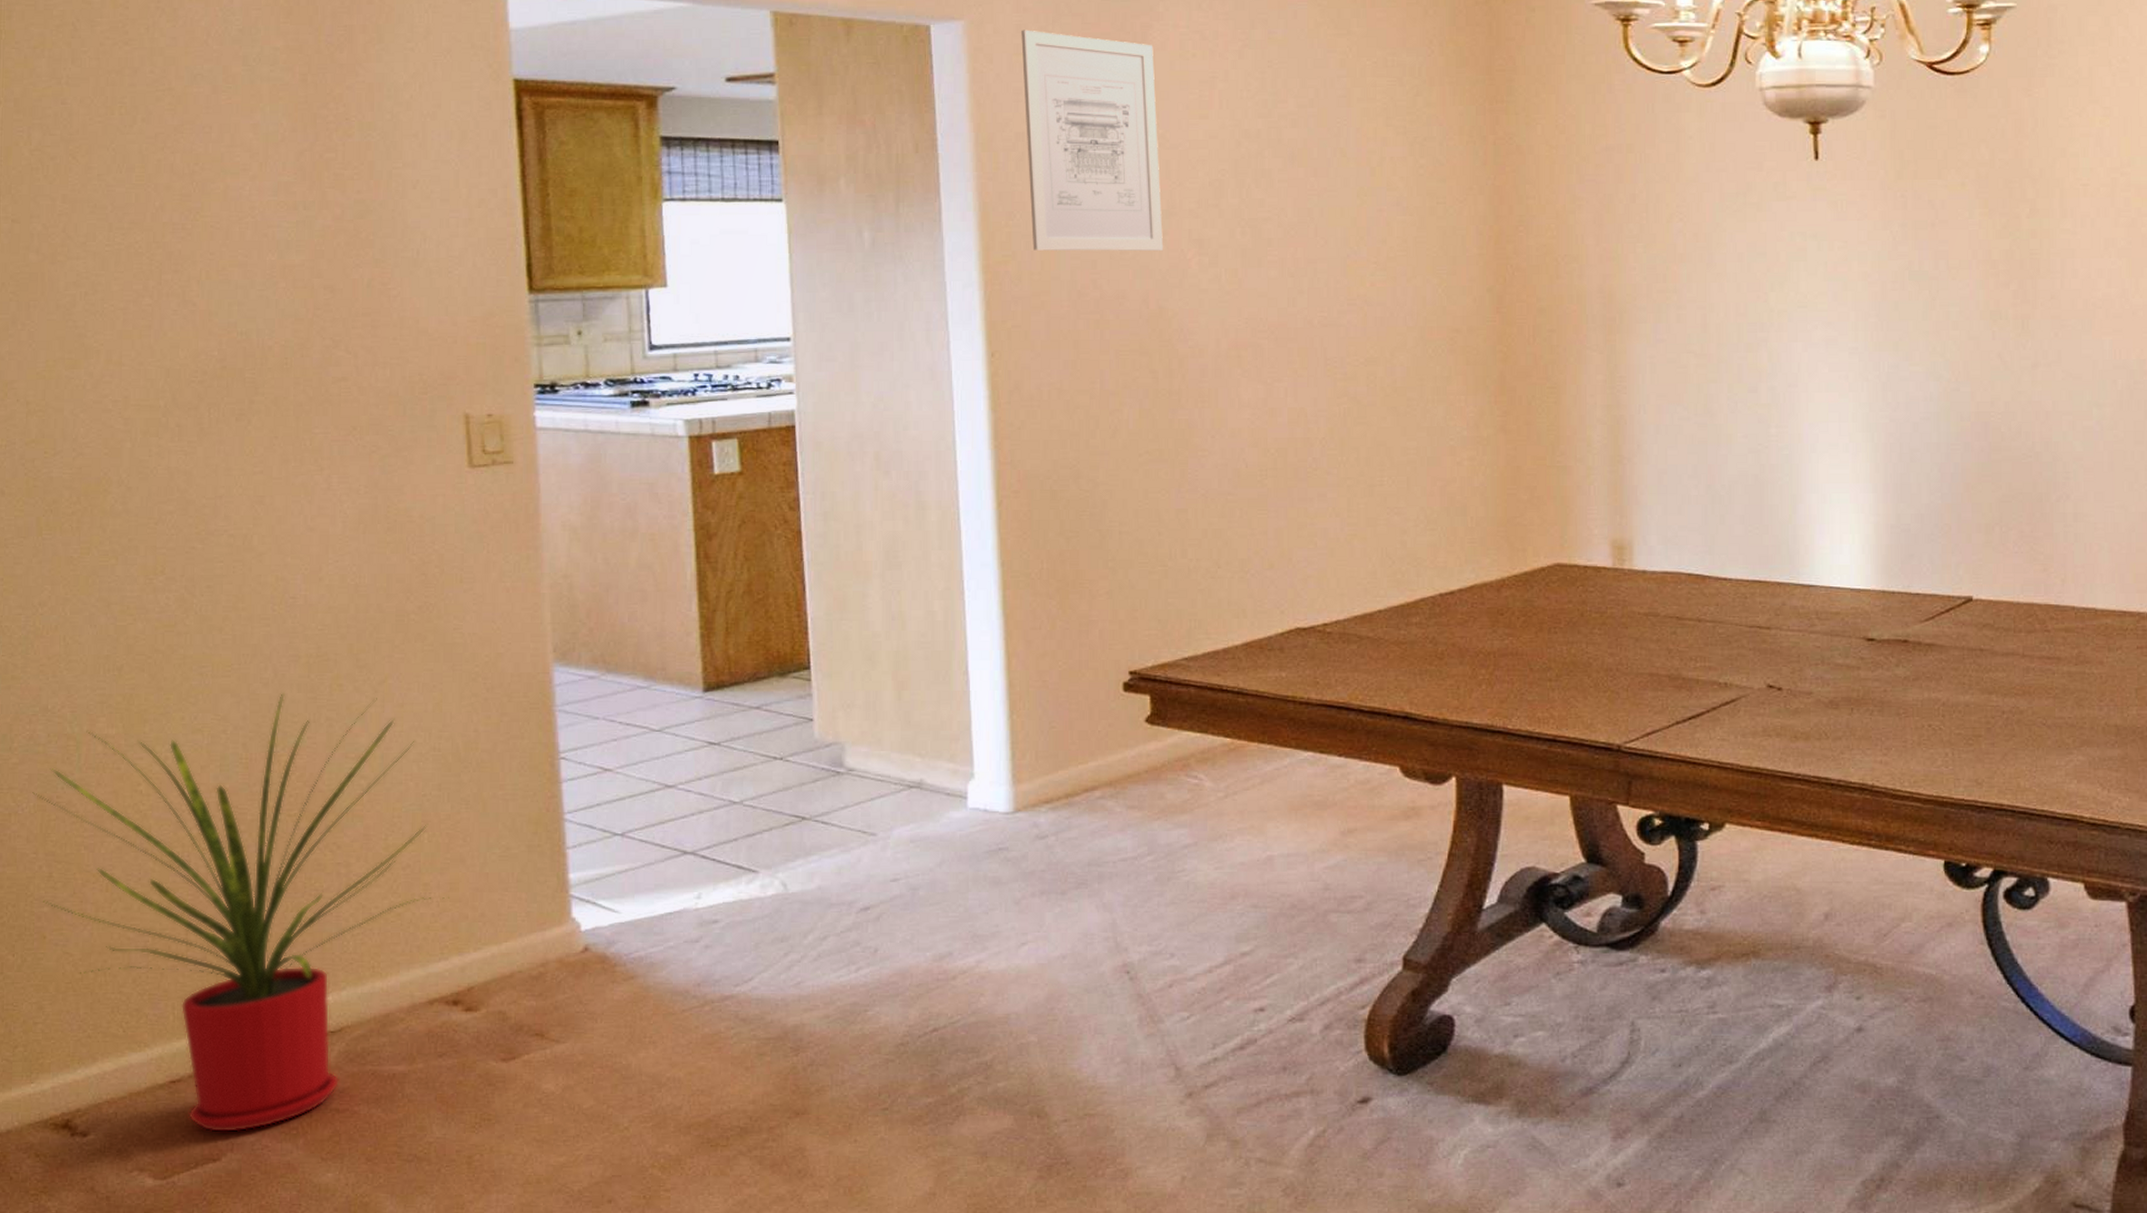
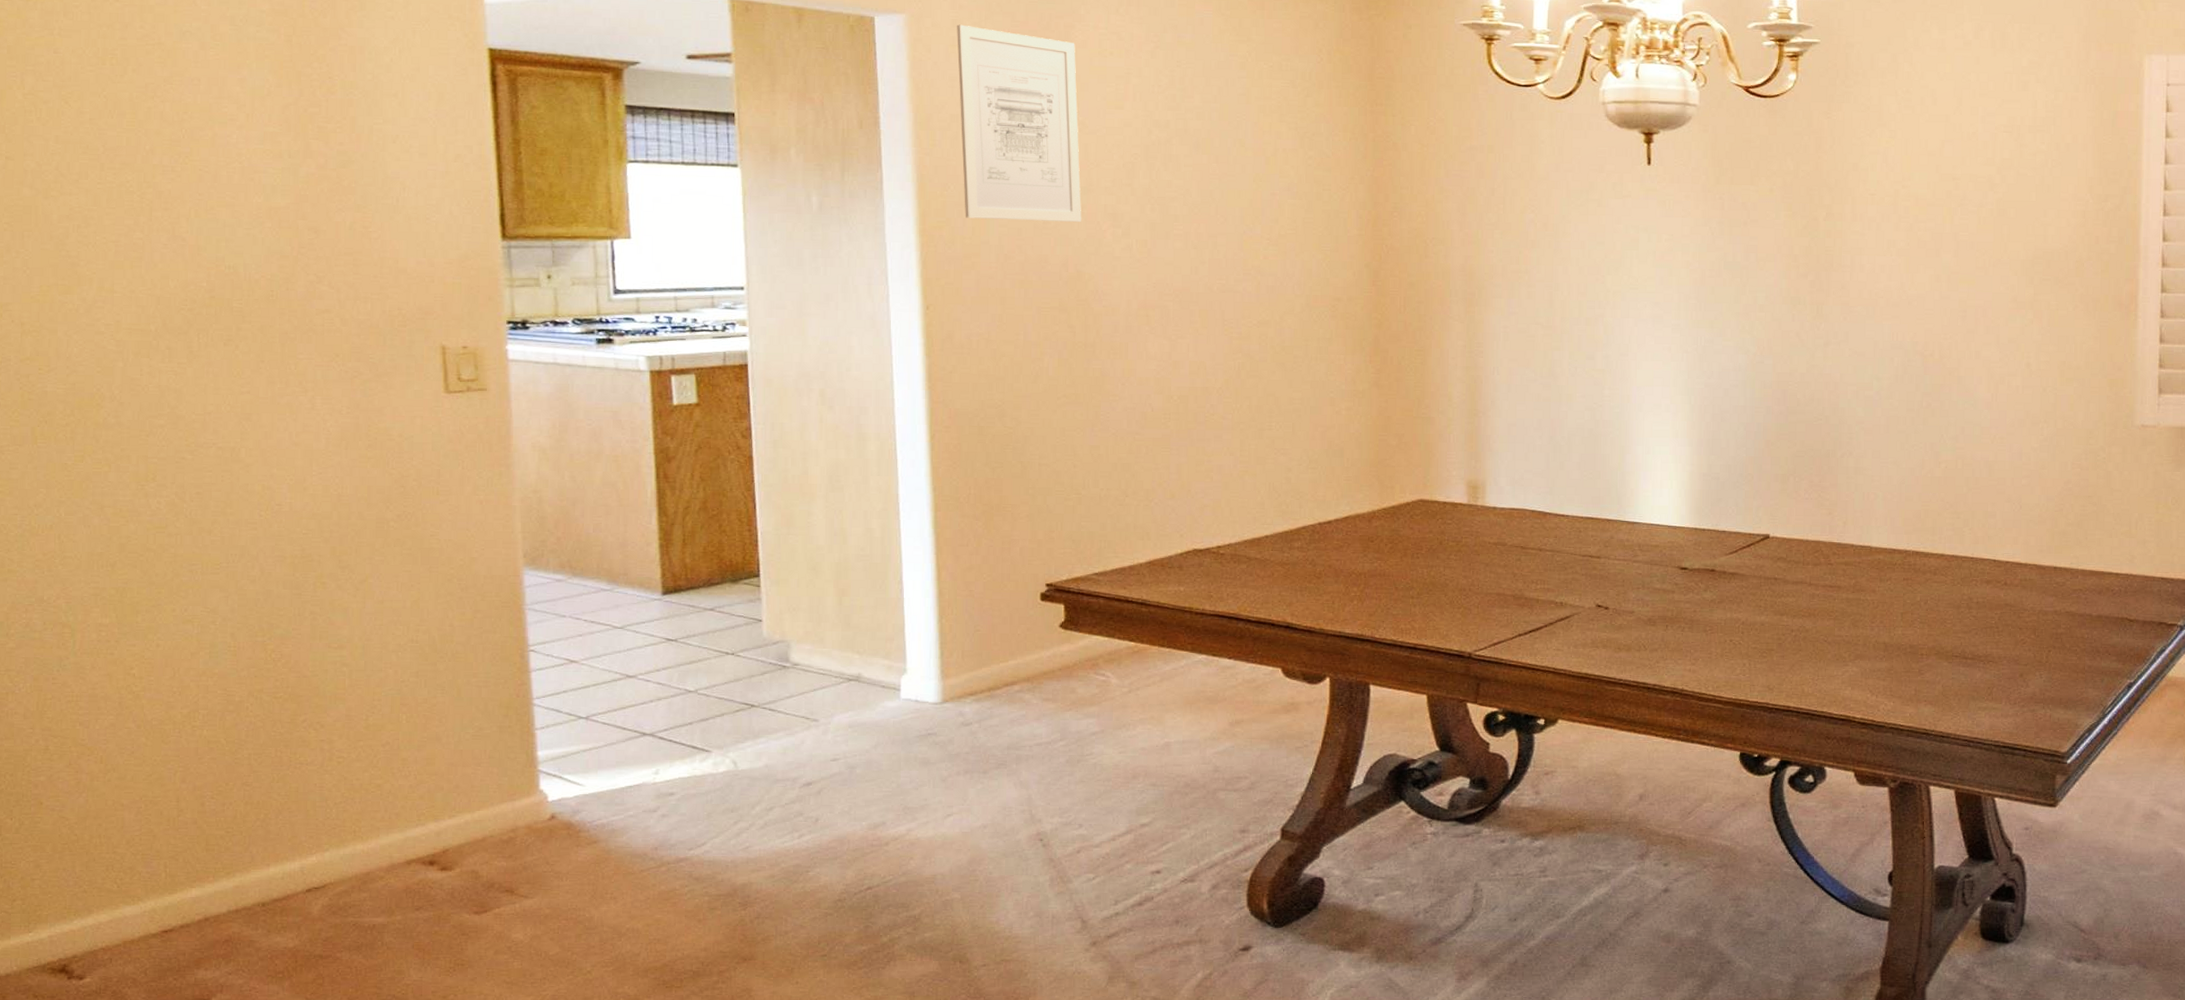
house plant: present [32,692,449,1133] -> none [29,588,426,976]

